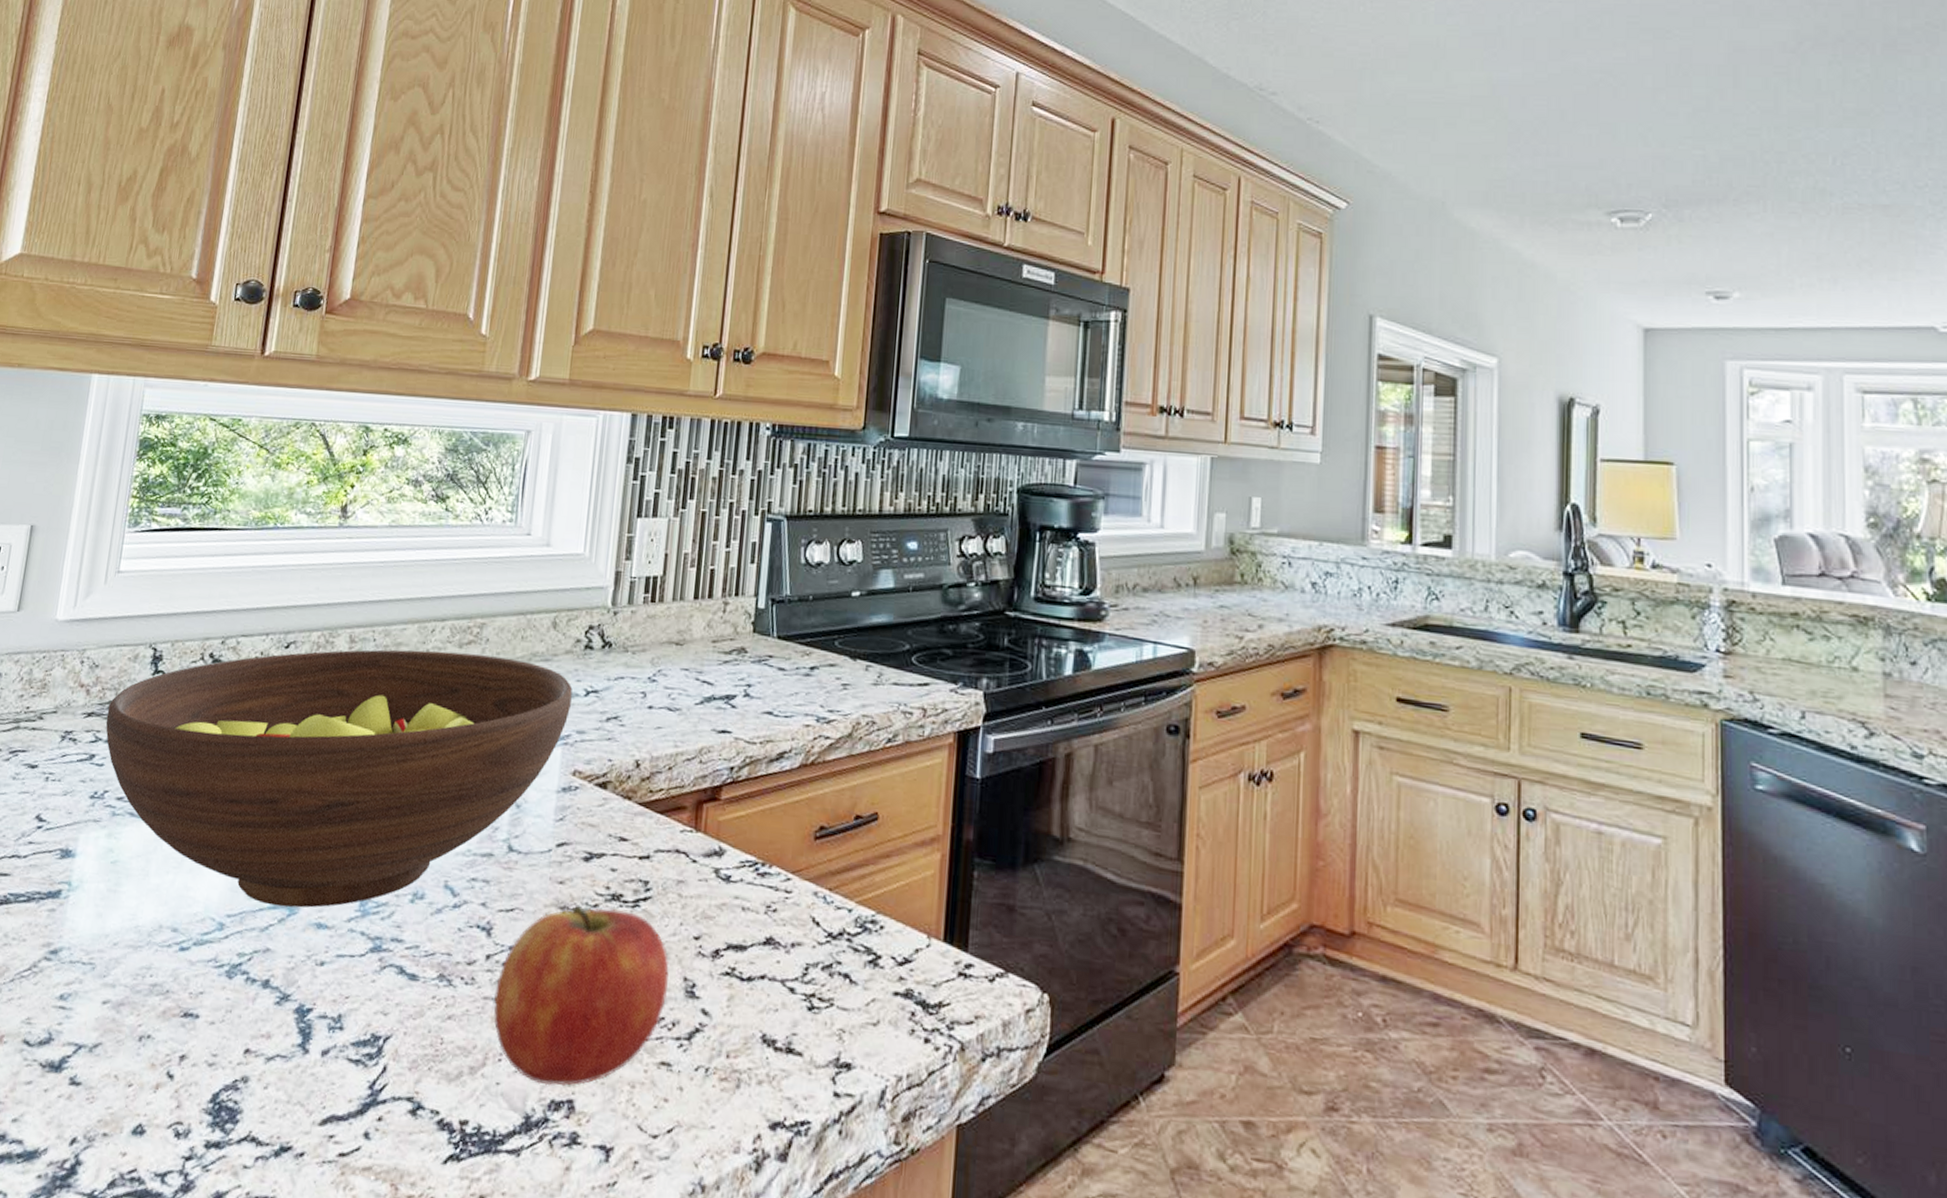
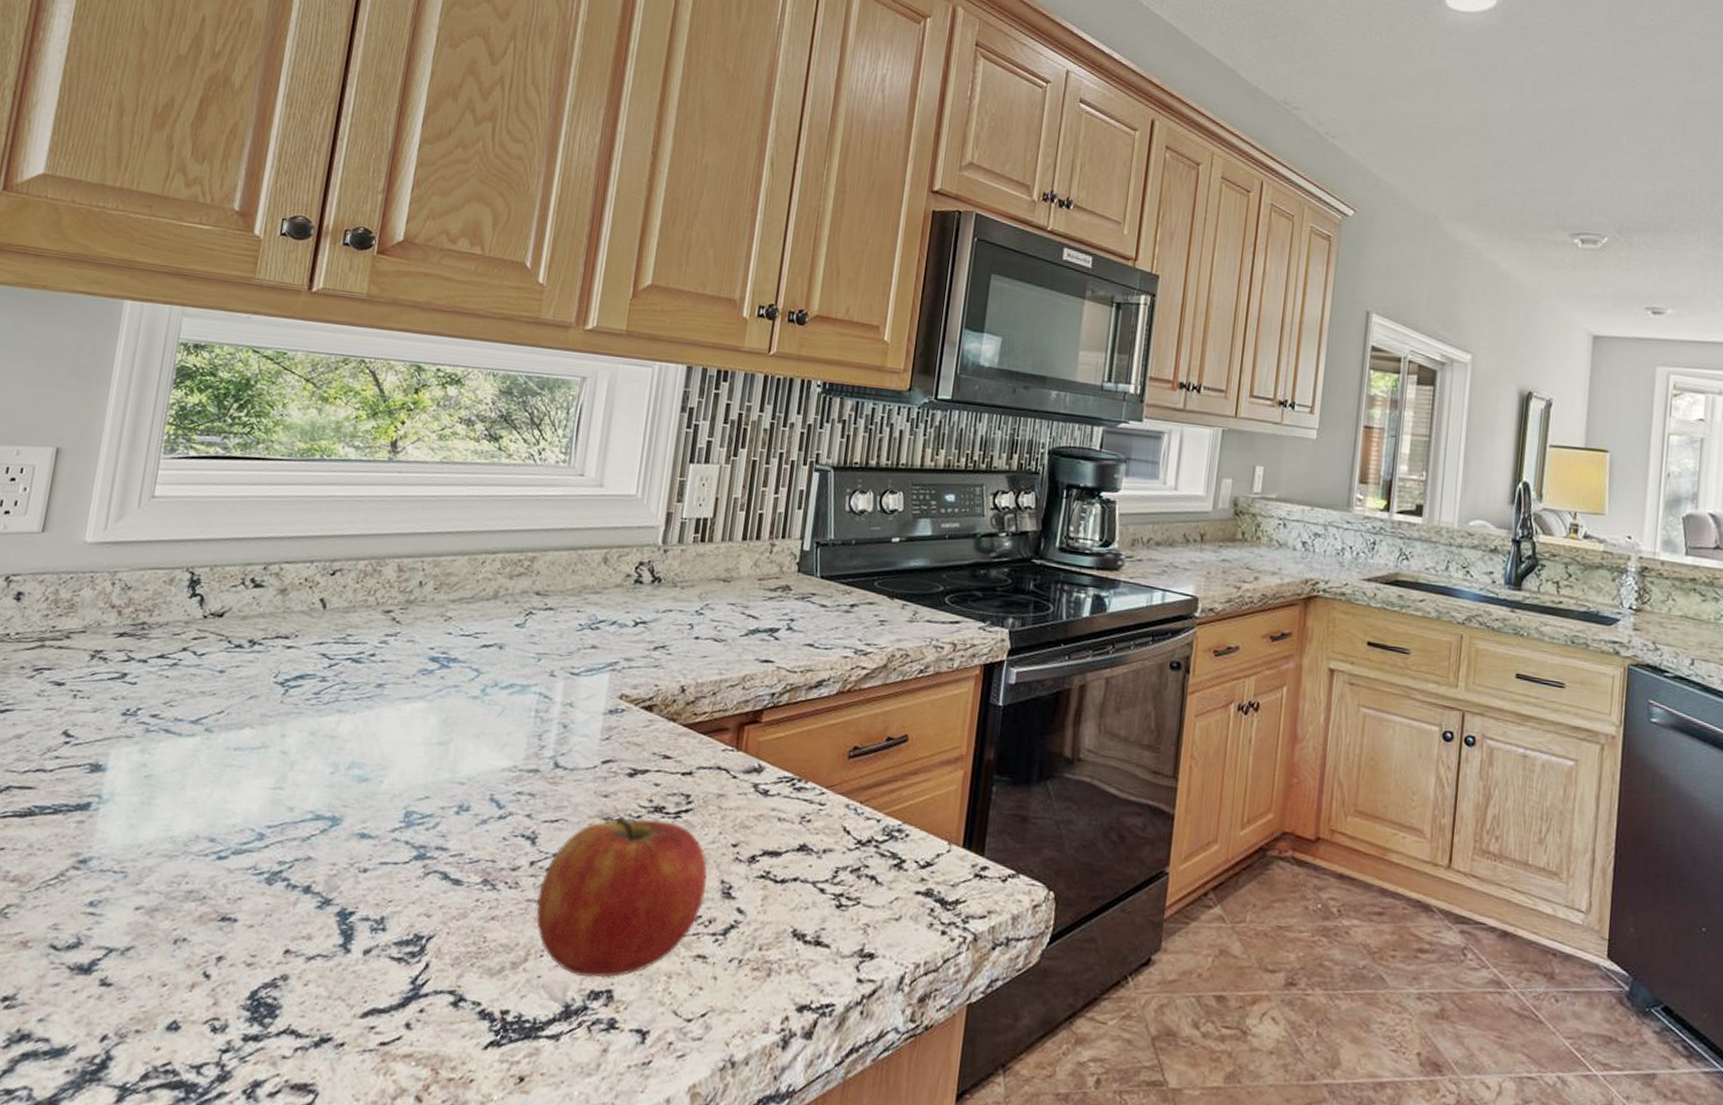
fruit bowl: present [105,649,573,908] -> none [139,579,622,819]

